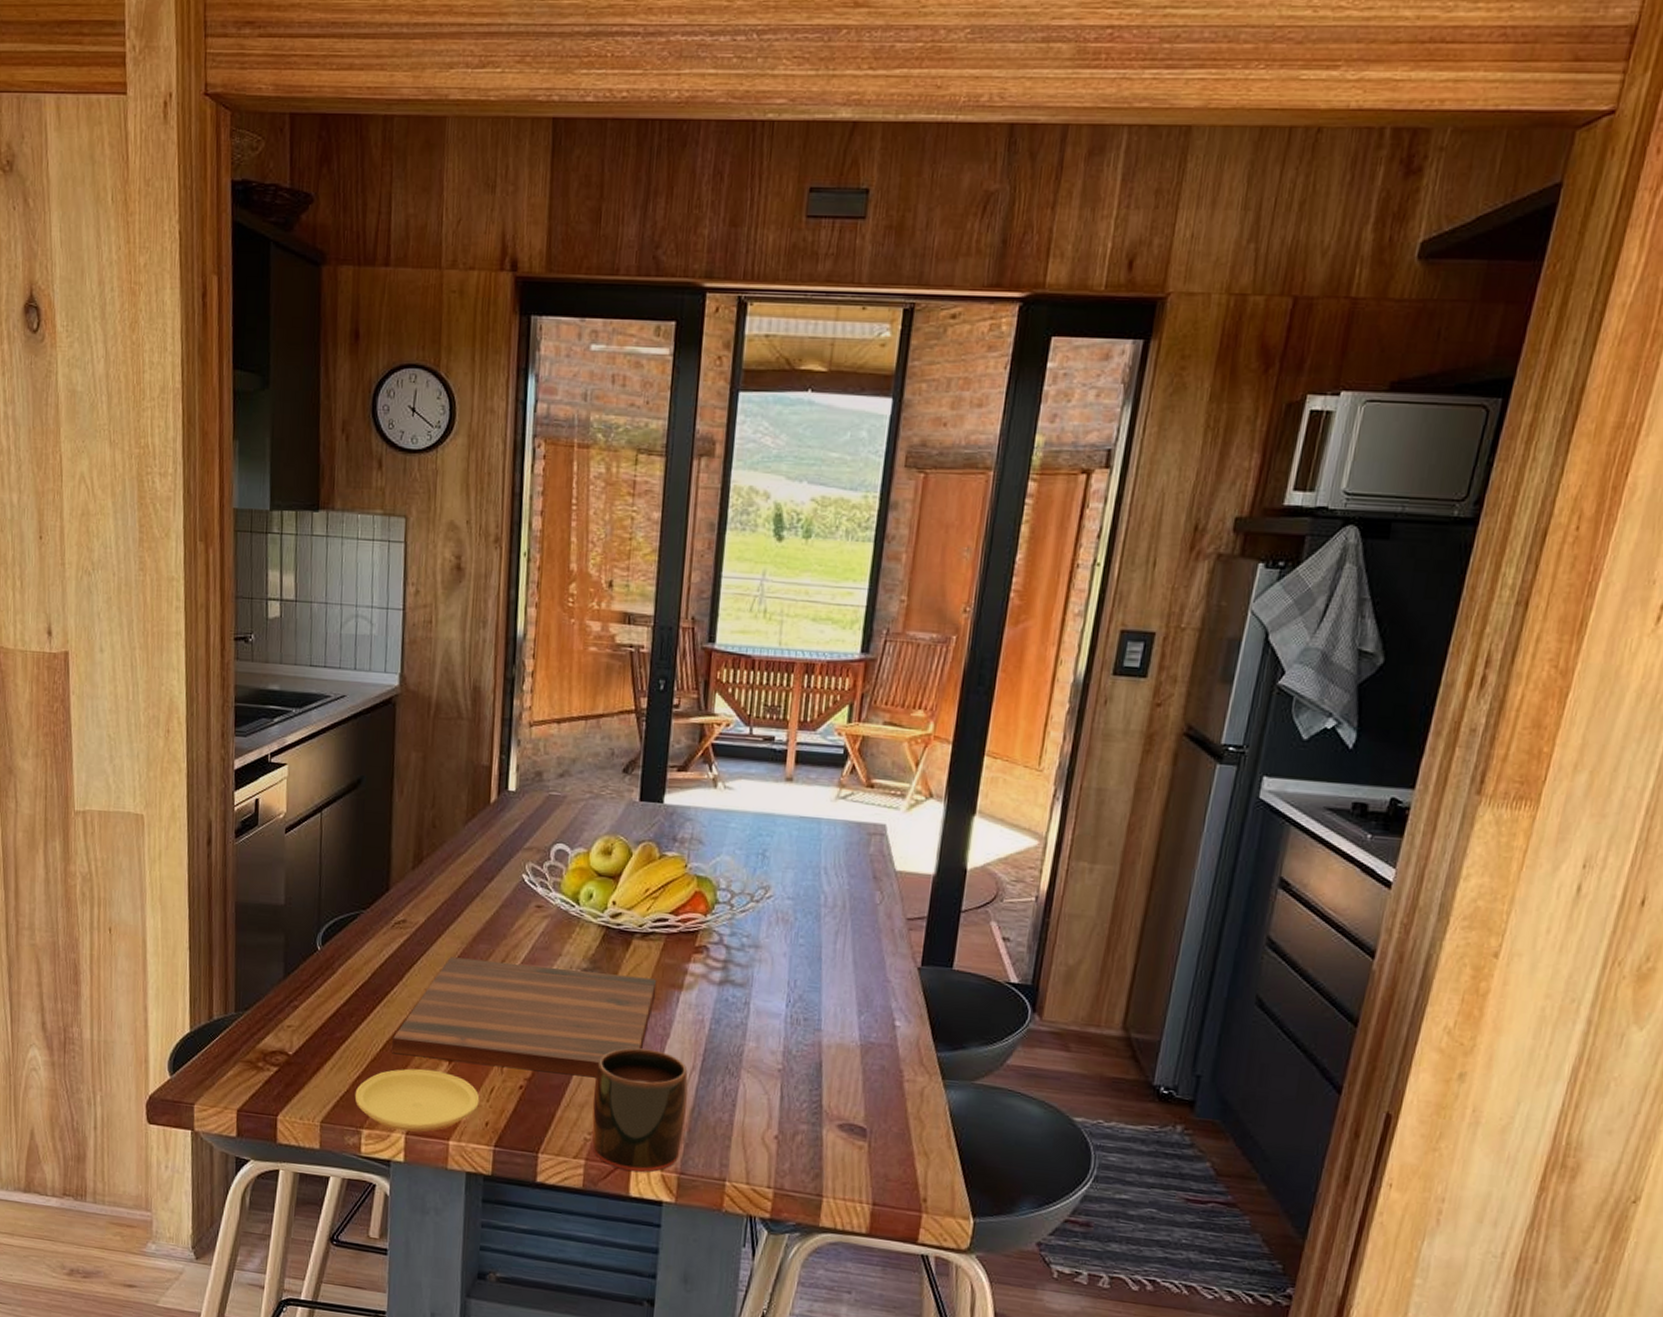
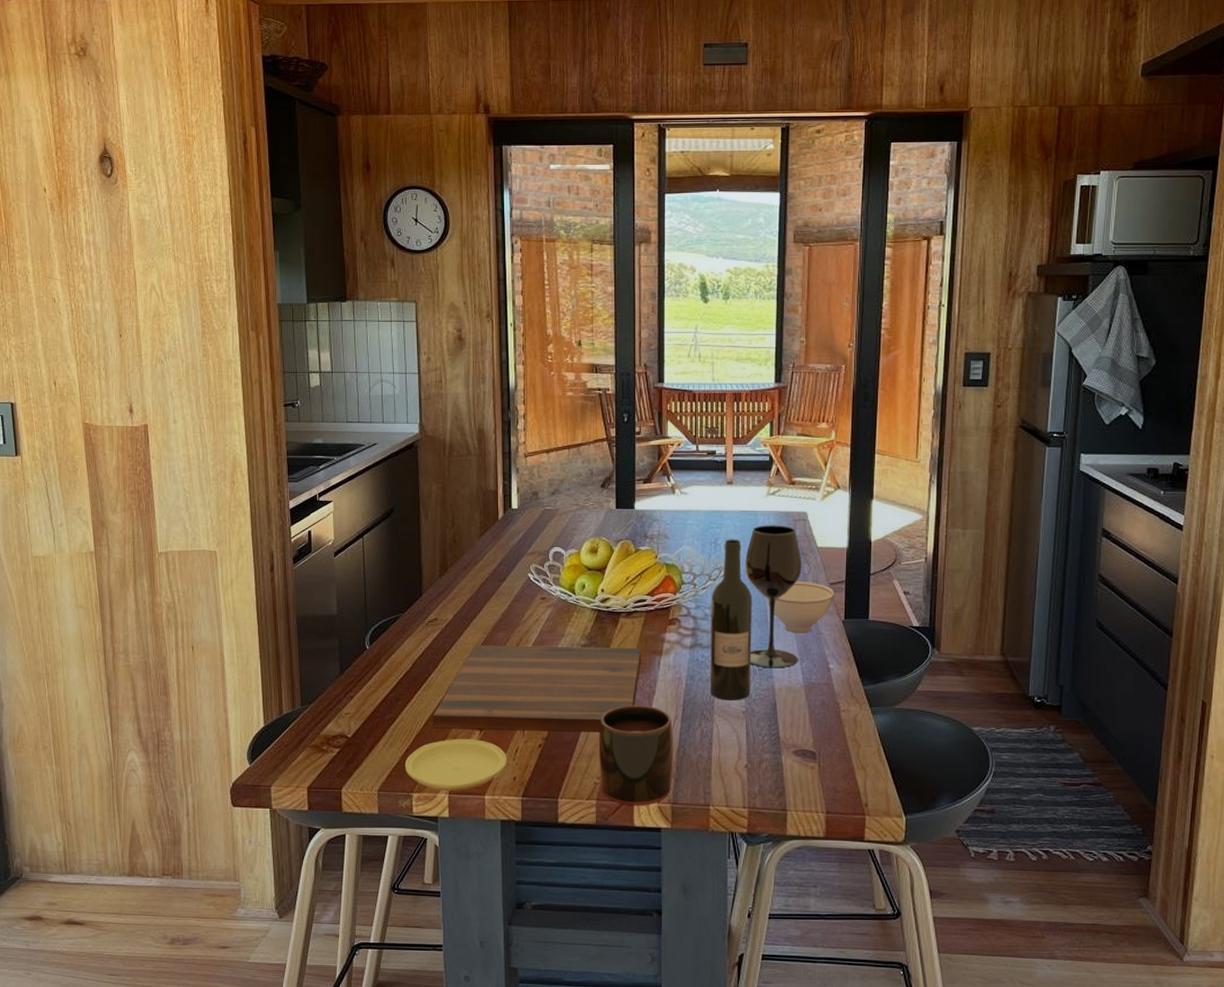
wine bottle: none [738,851,804,1055] -> present [709,539,752,701]
wineglass: none [793,836,874,1020] -> present [745,525,802,668]
bowl: none [822,913,912,979] -> present [766,582,835,633]

